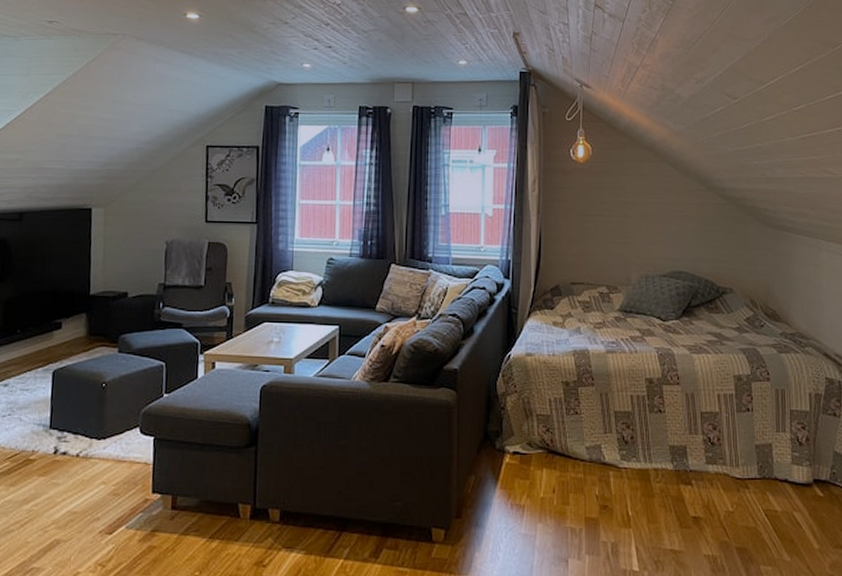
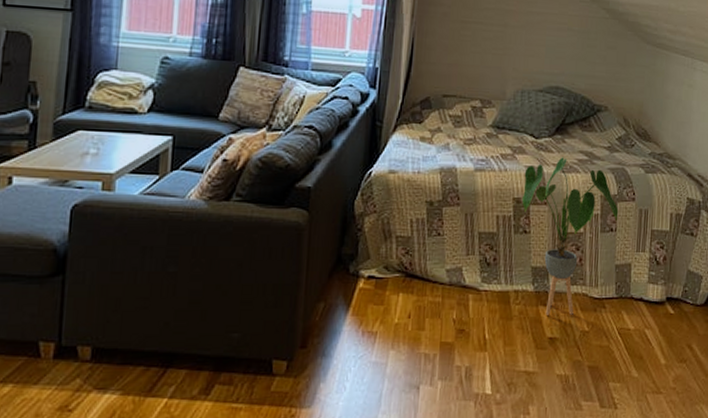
house plant: none [654,338,754,494] -> present [521,157,619,315]

